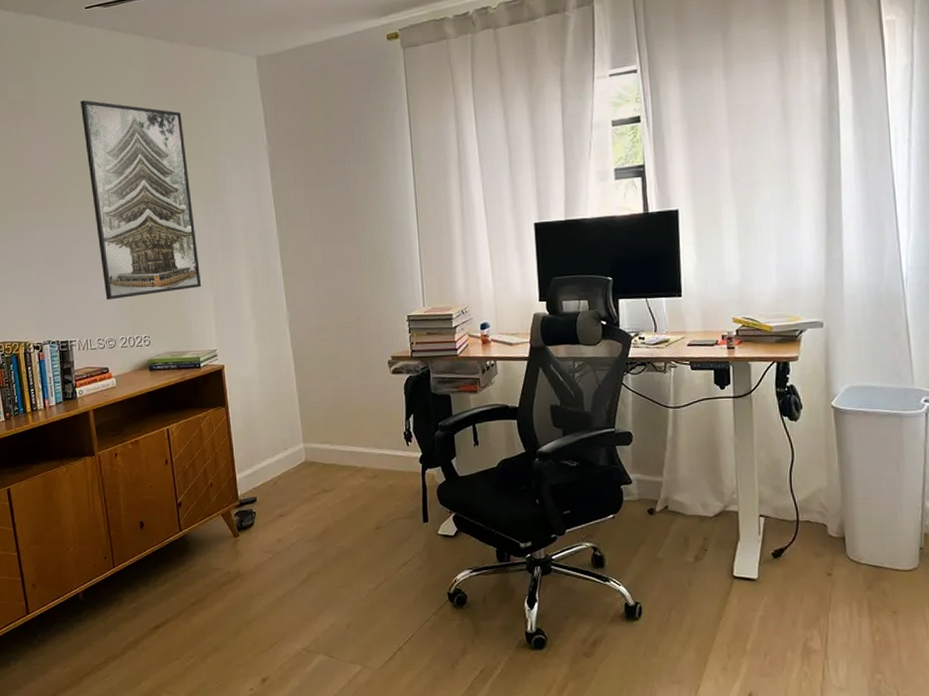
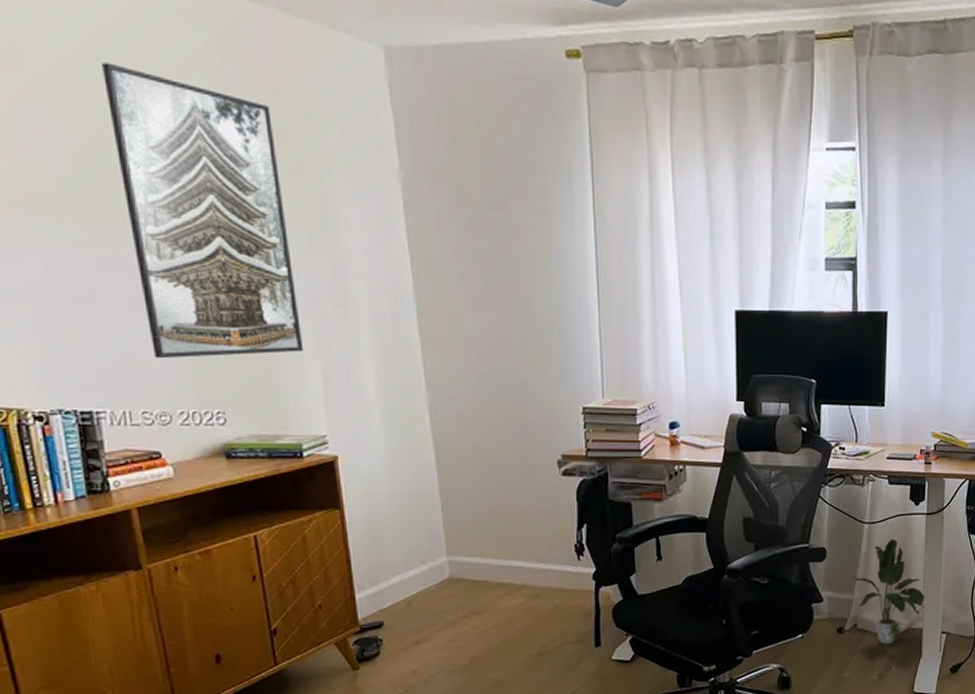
potted plant: none [660,422,739,526] -> present [852,538,926,644]

